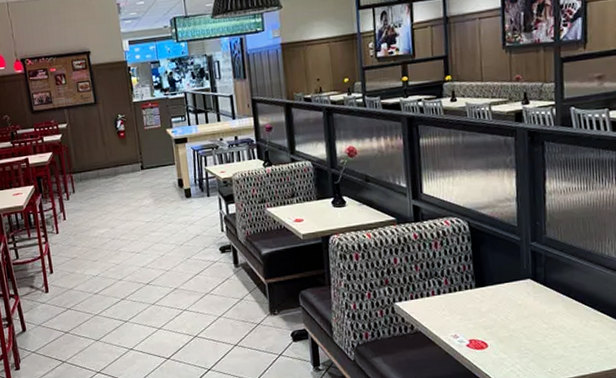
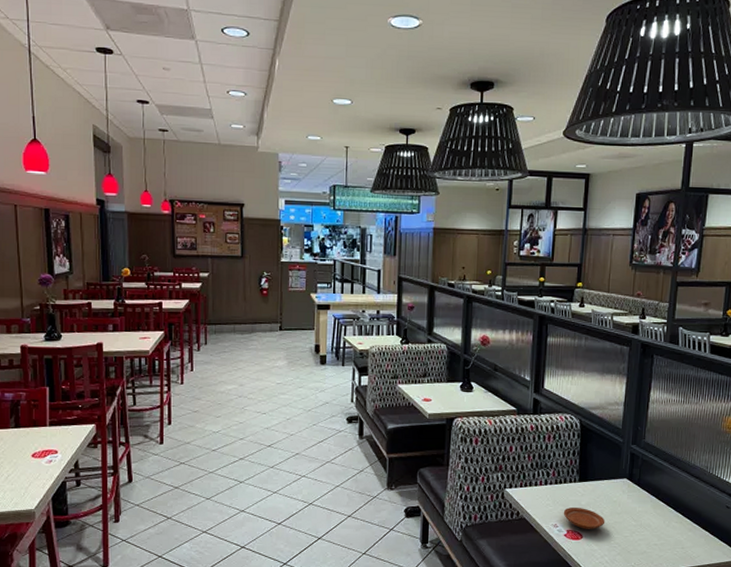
plate: none [462,314,512,338] -> present [563,507,605,529]

